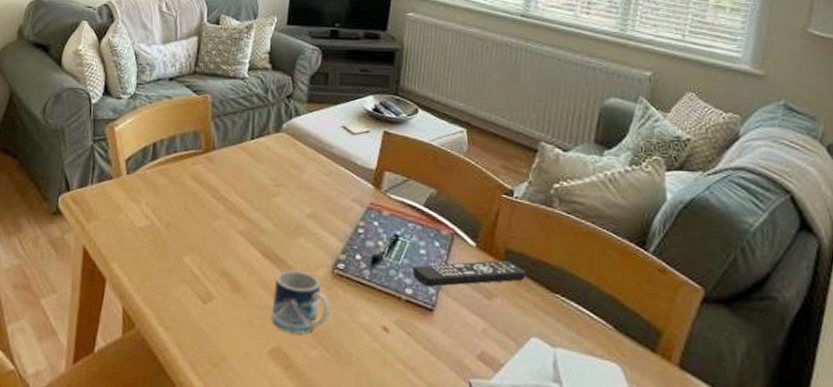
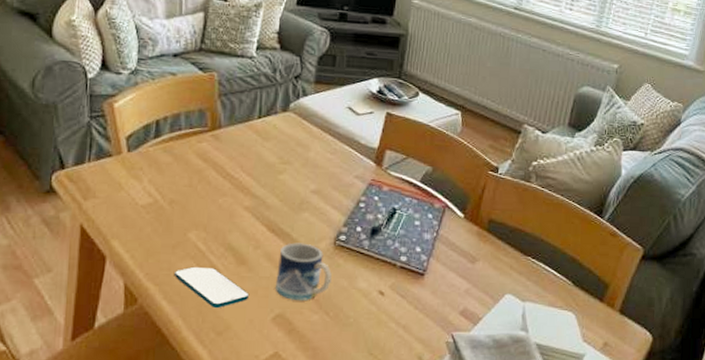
smartphone: none [170,292,245,337] -> present [175,266,250,308]
remote control: present [412,260,526,287] -> none [407,229,505,254]

